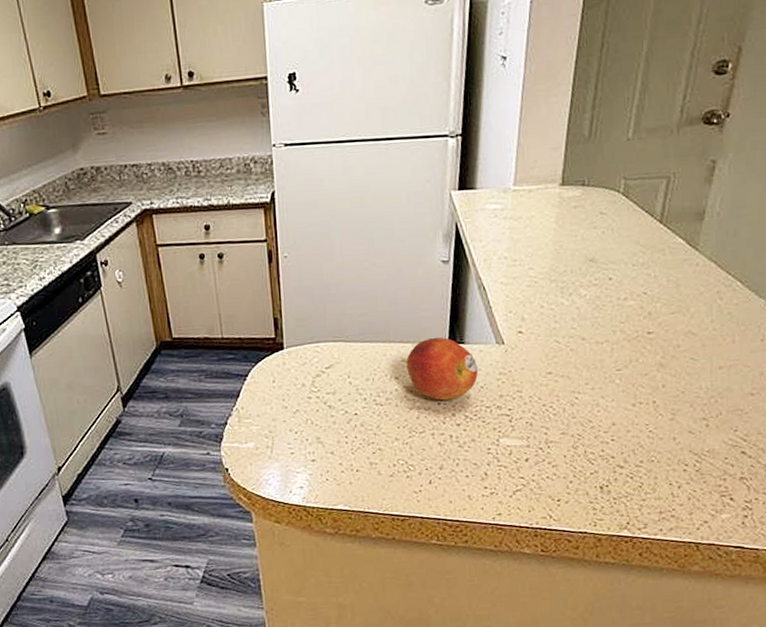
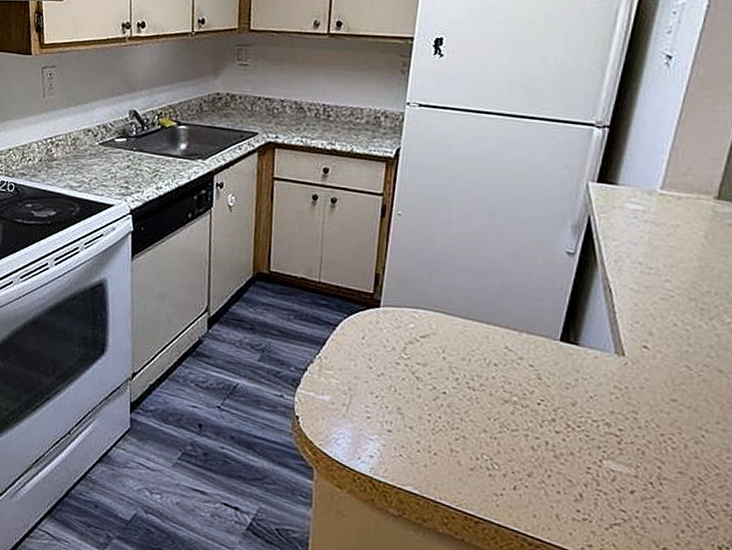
fruit: present [406,337,479,401] -> none [508,330,591,404]

